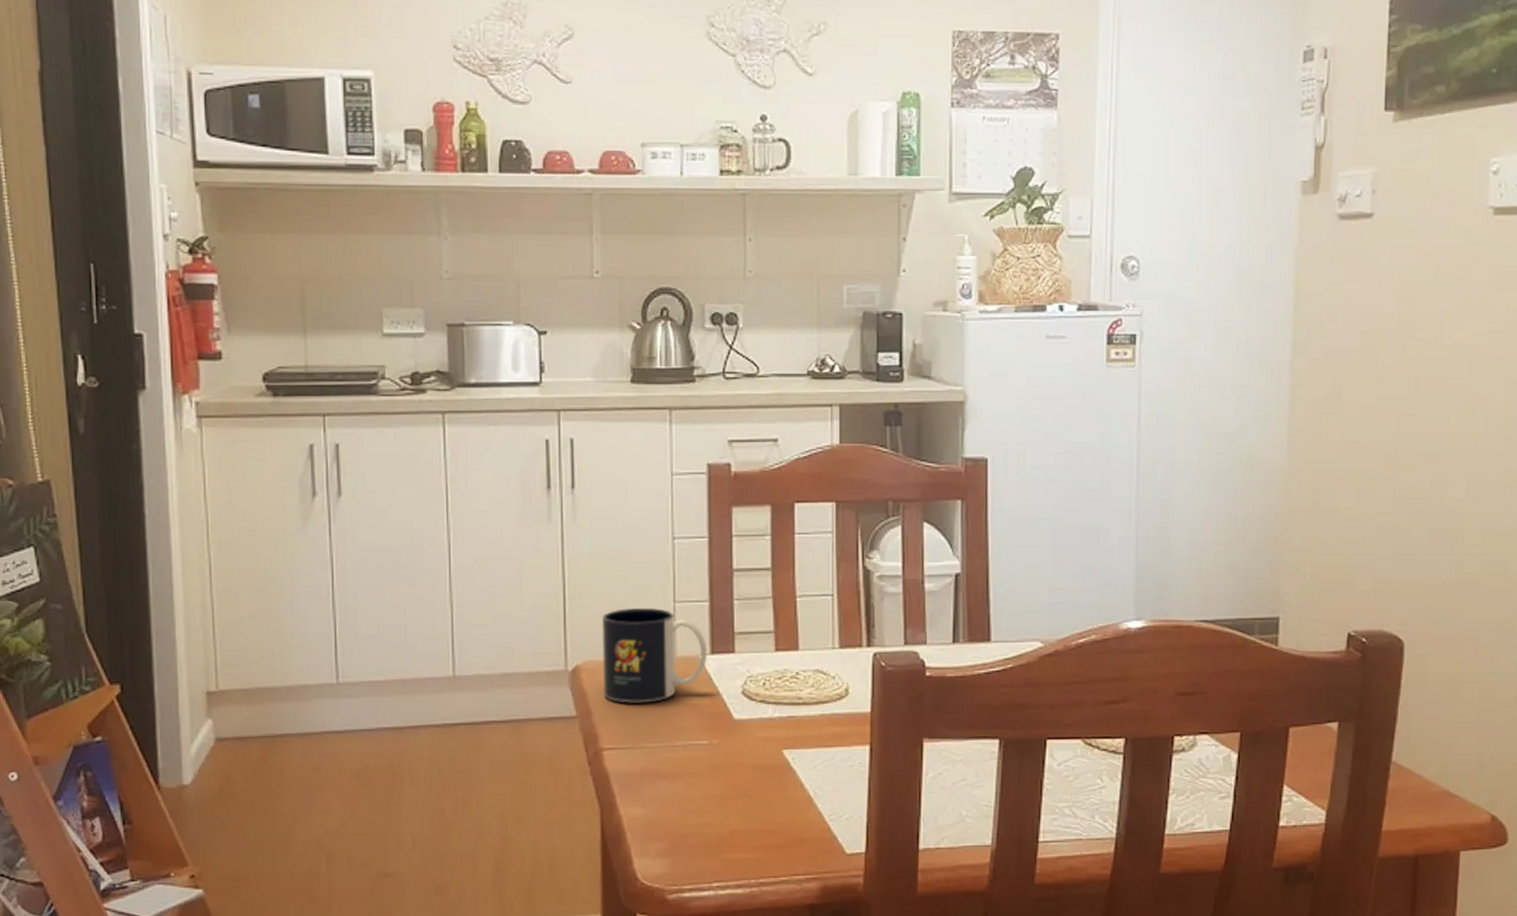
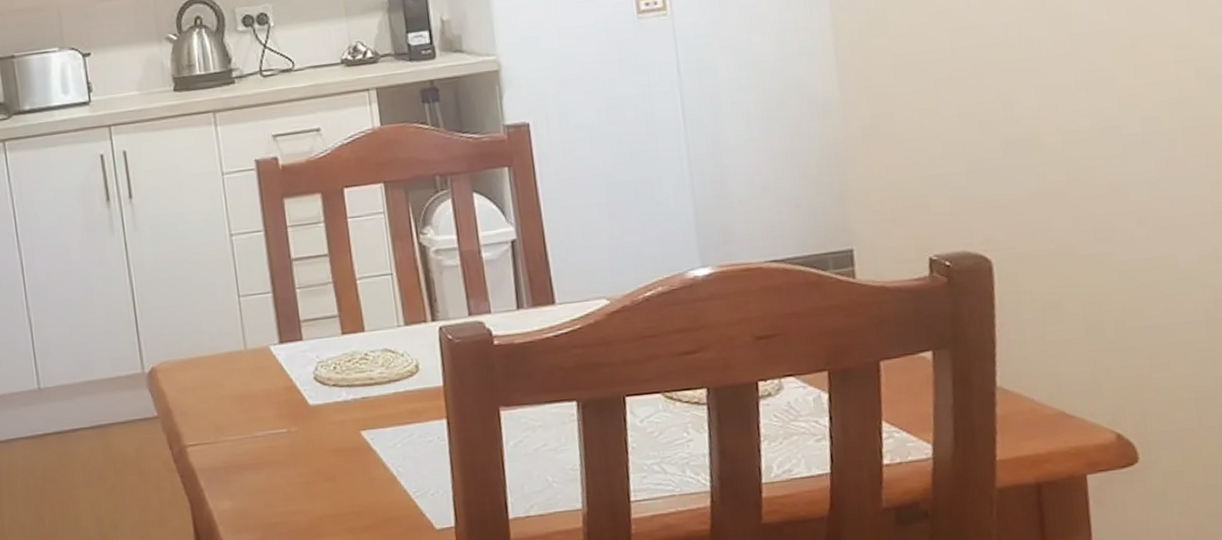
mug: present [601,607,708,703] -> none [172,304,277,400]

